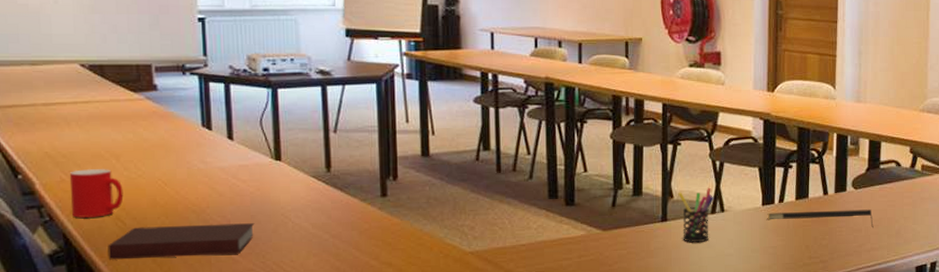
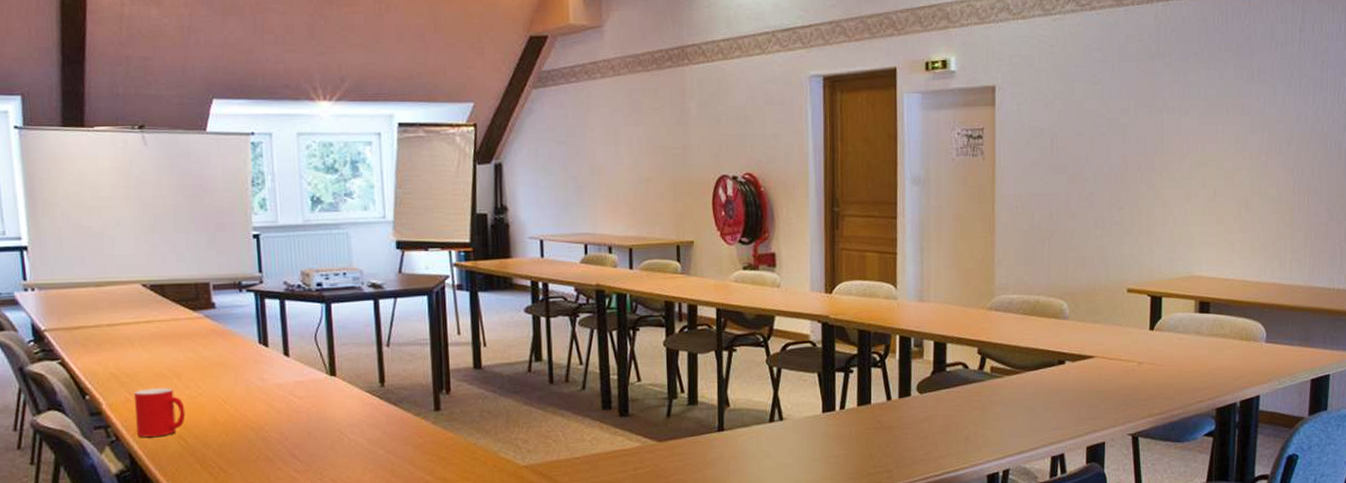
notebook: present [107,223,255,260] -> none [171,440,312,479]
pen holder: present [678,187,714,242] -> none [734,394,772,452]
notepad: present [767,209,874,227] -> none [828,415,941,434]

